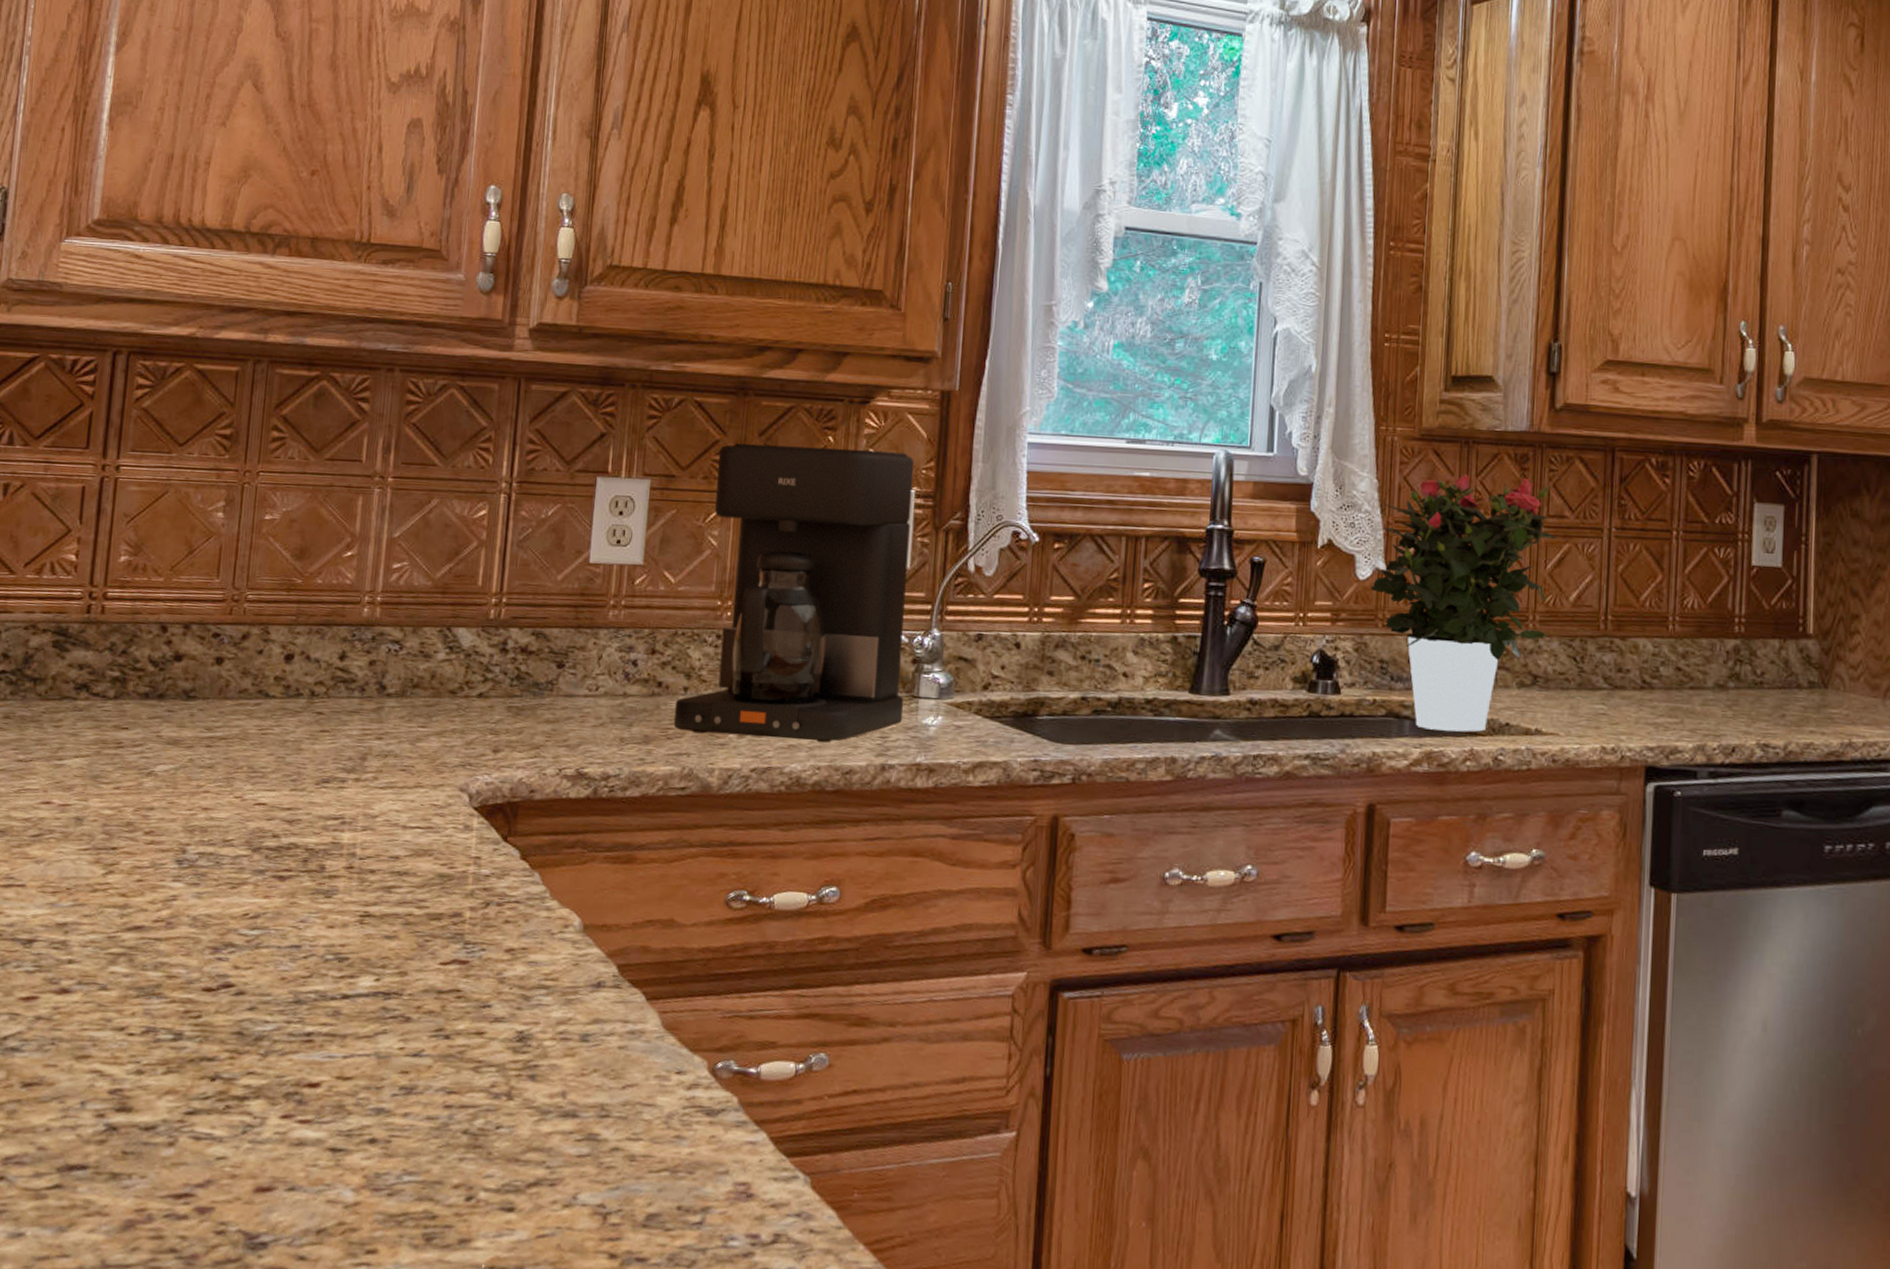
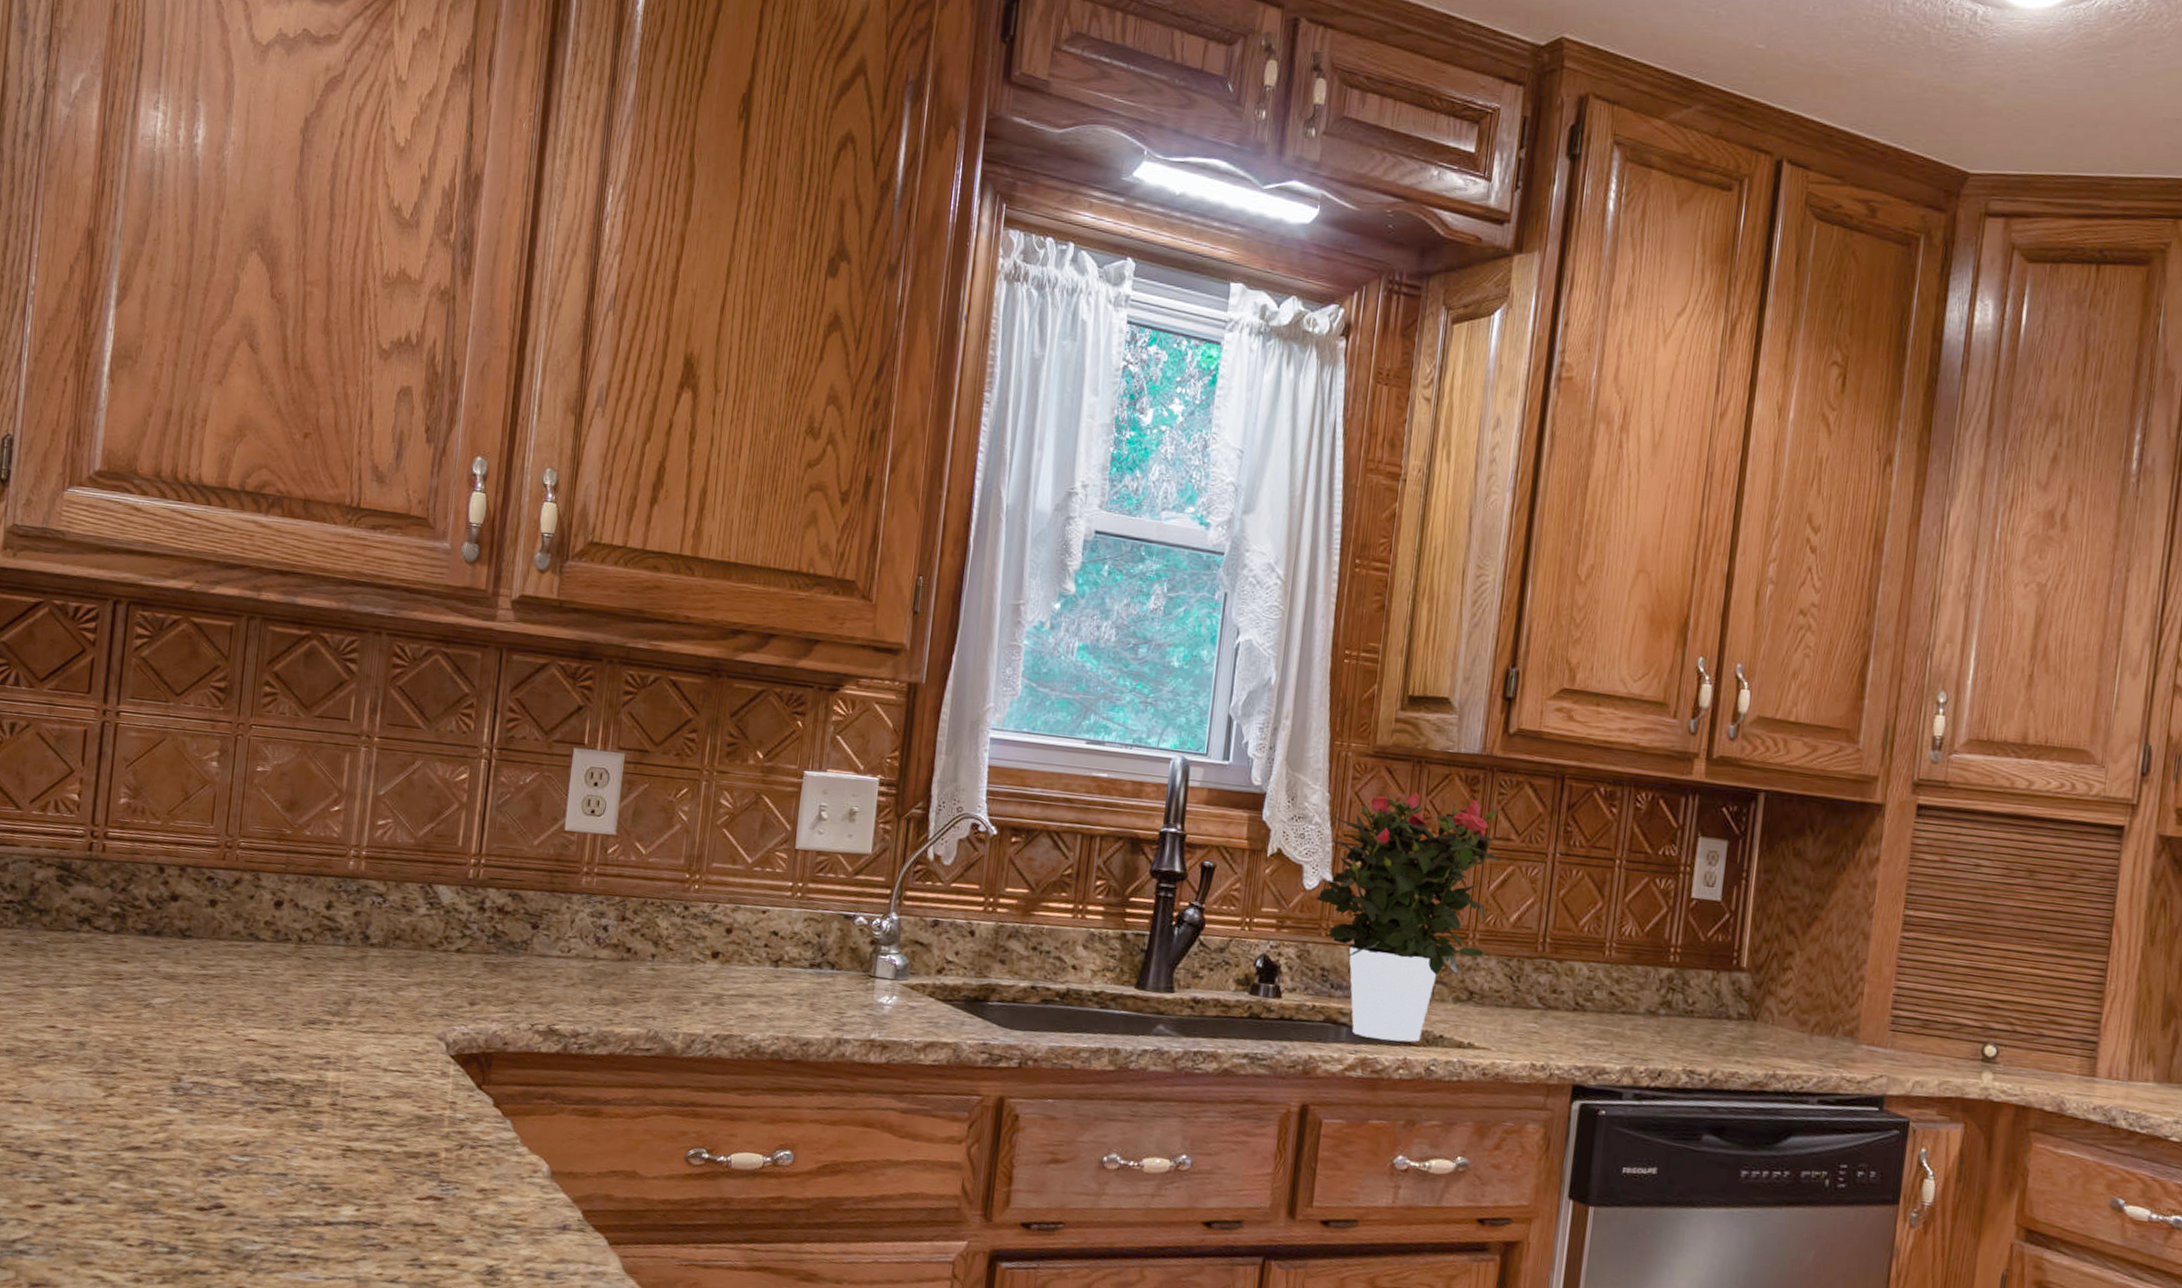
coffee maker: present [673,443,914,743] -> none [640,723,880,1015]

